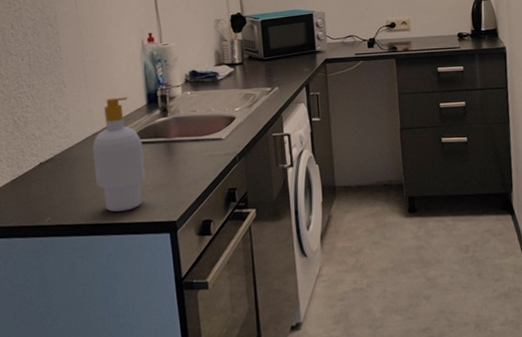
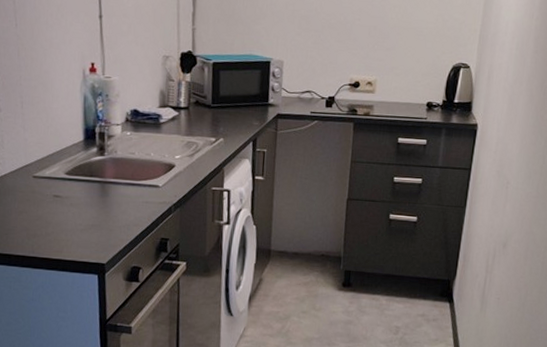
soap bottle: present [92,97,146,212] -> none [25,128,78,247]

